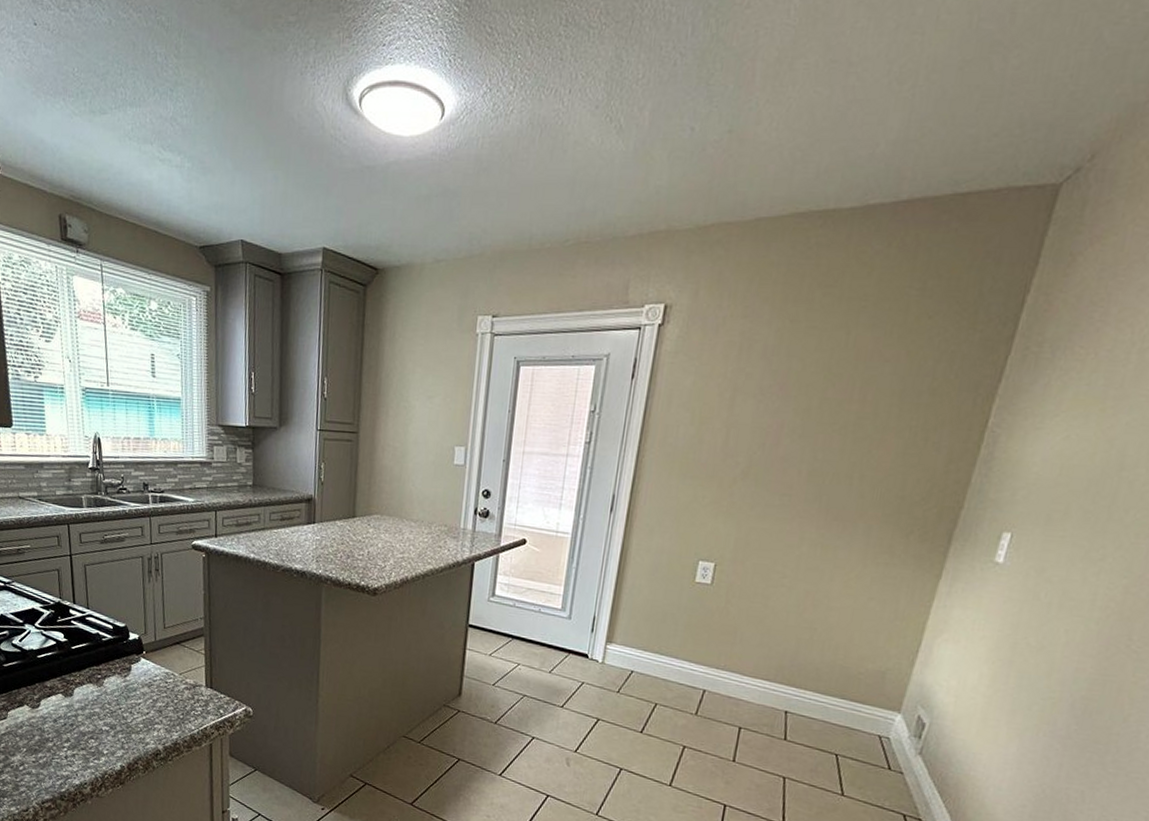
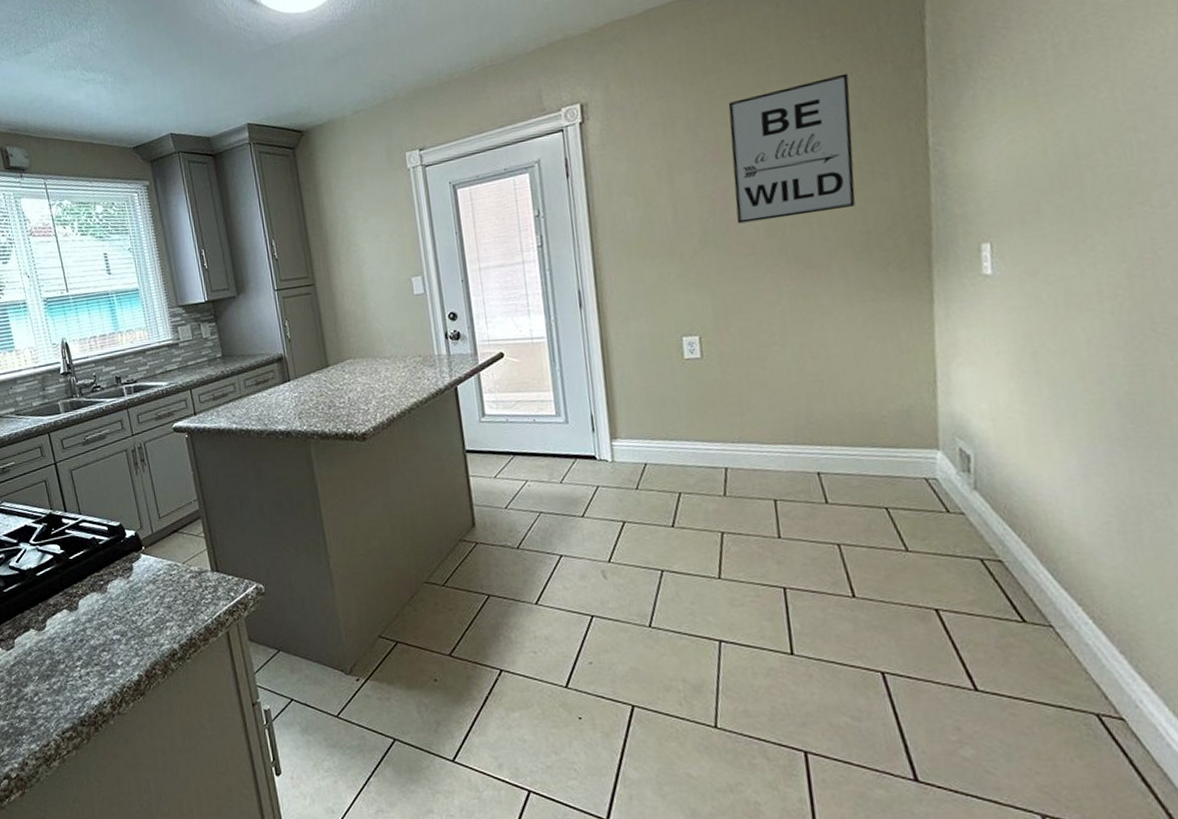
wall art: none [783,332,935,469] -> present [728,73,855,224]

